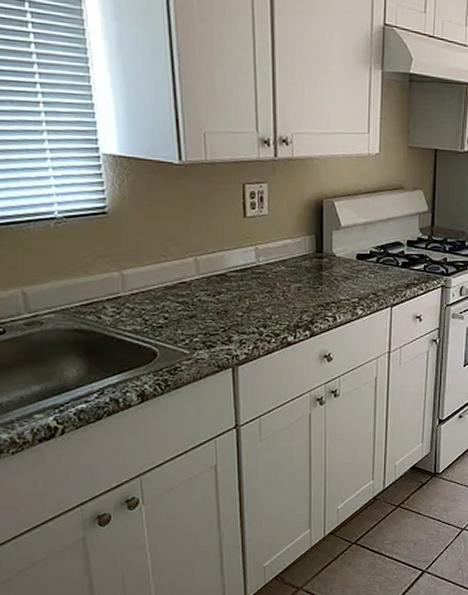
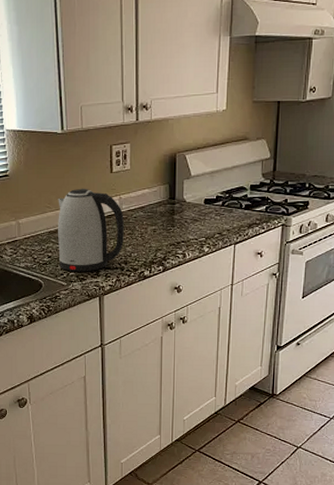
kettle: none [176,234,262,337] -> present [58,188,124,272]

